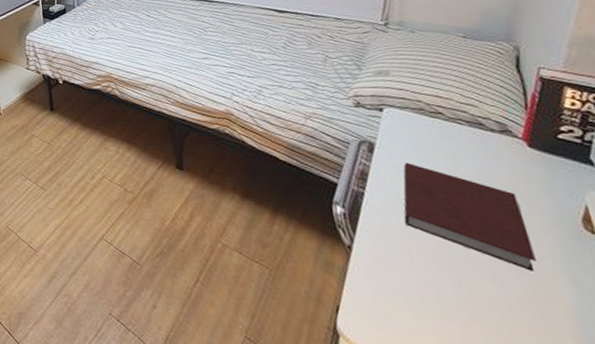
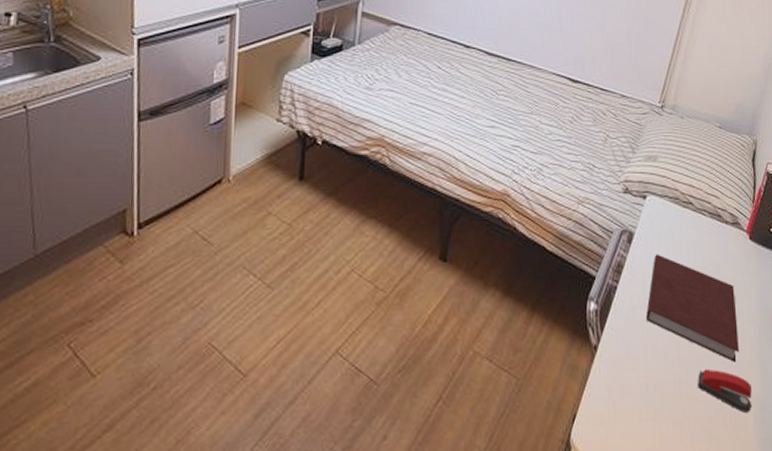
stapler: none [483,275,567,324] -> present [697,368,752,413]

